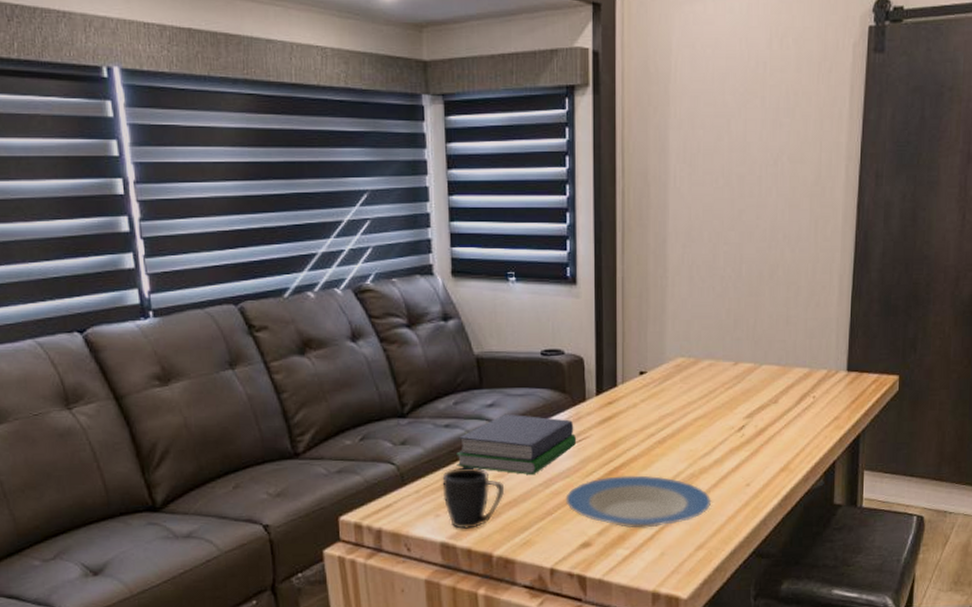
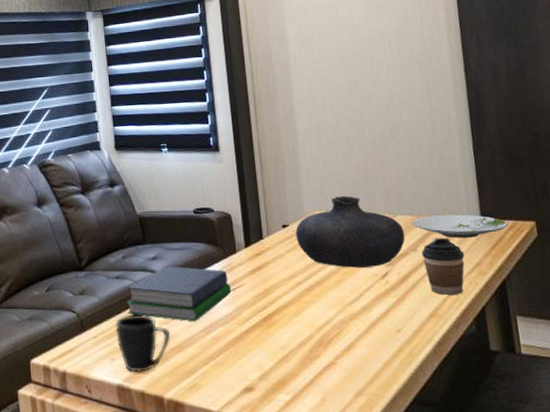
plate: present [566,475,712,529] -> none [226,321,365,374]
vase: none [653,341,768,420] -> present [295,195,405,268]
plate: none [777,366,872,391] -> present [412,214,508,238]
coffee cup: none [782,390,825,449] -> present [421,238,465,295]

